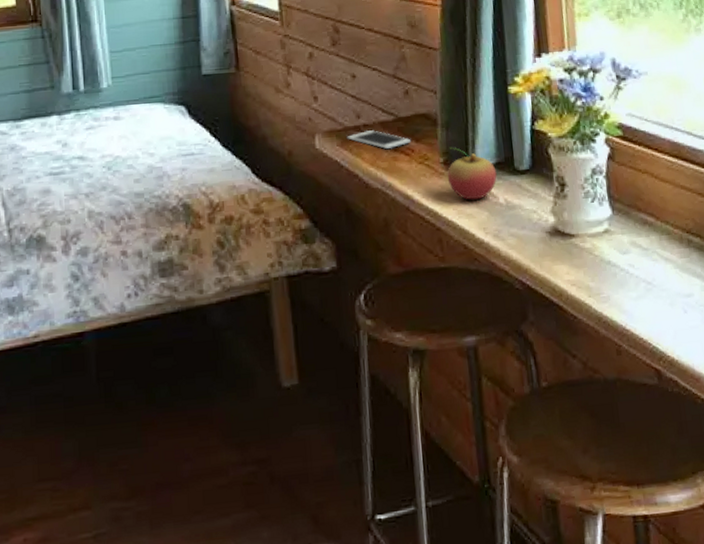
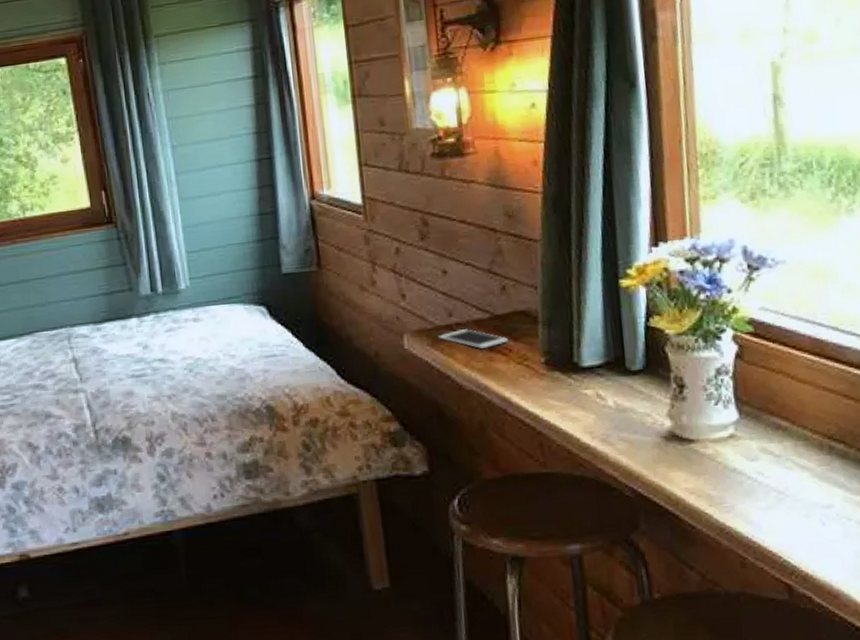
fruit: present [447,147,497,200] -> none [549,346,606,403]

